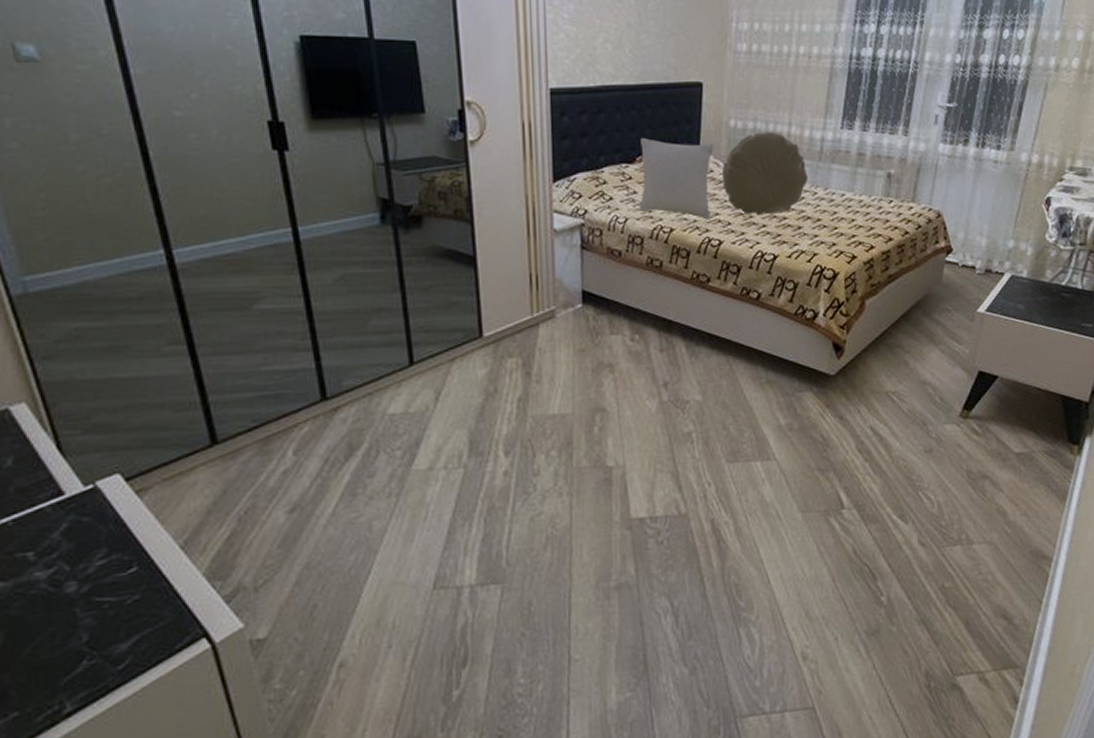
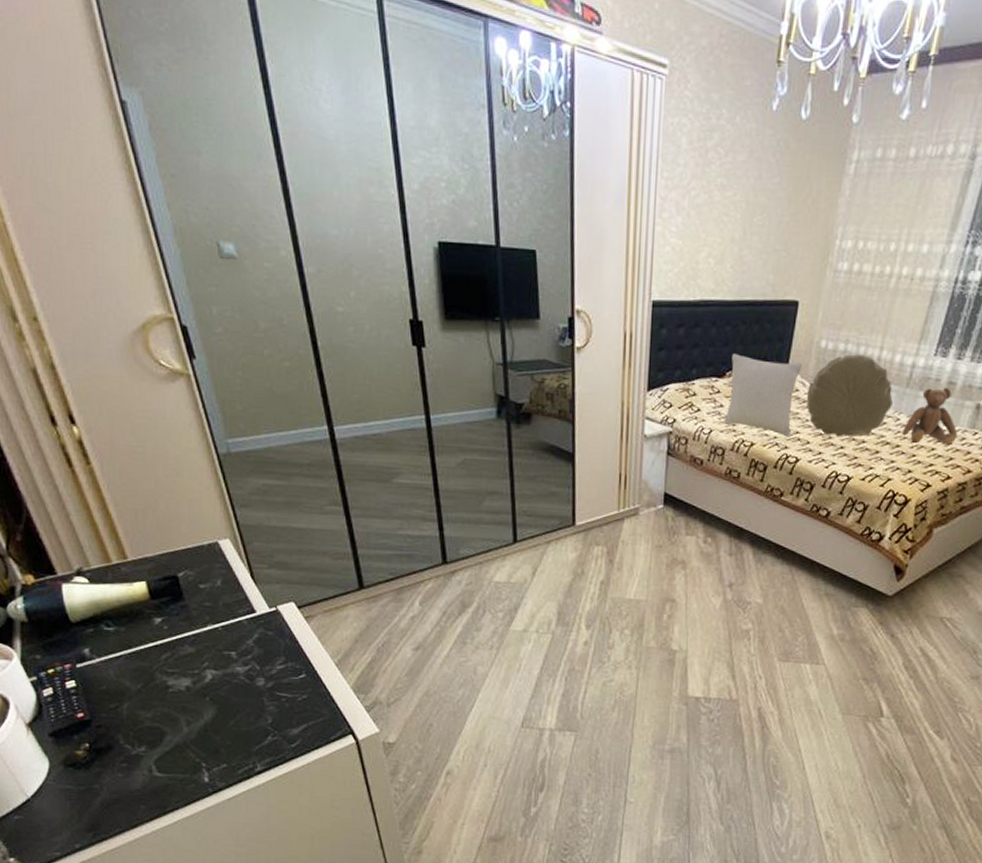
teddy bear: none [820,158,875,215] -> present [901,387,958,444]

